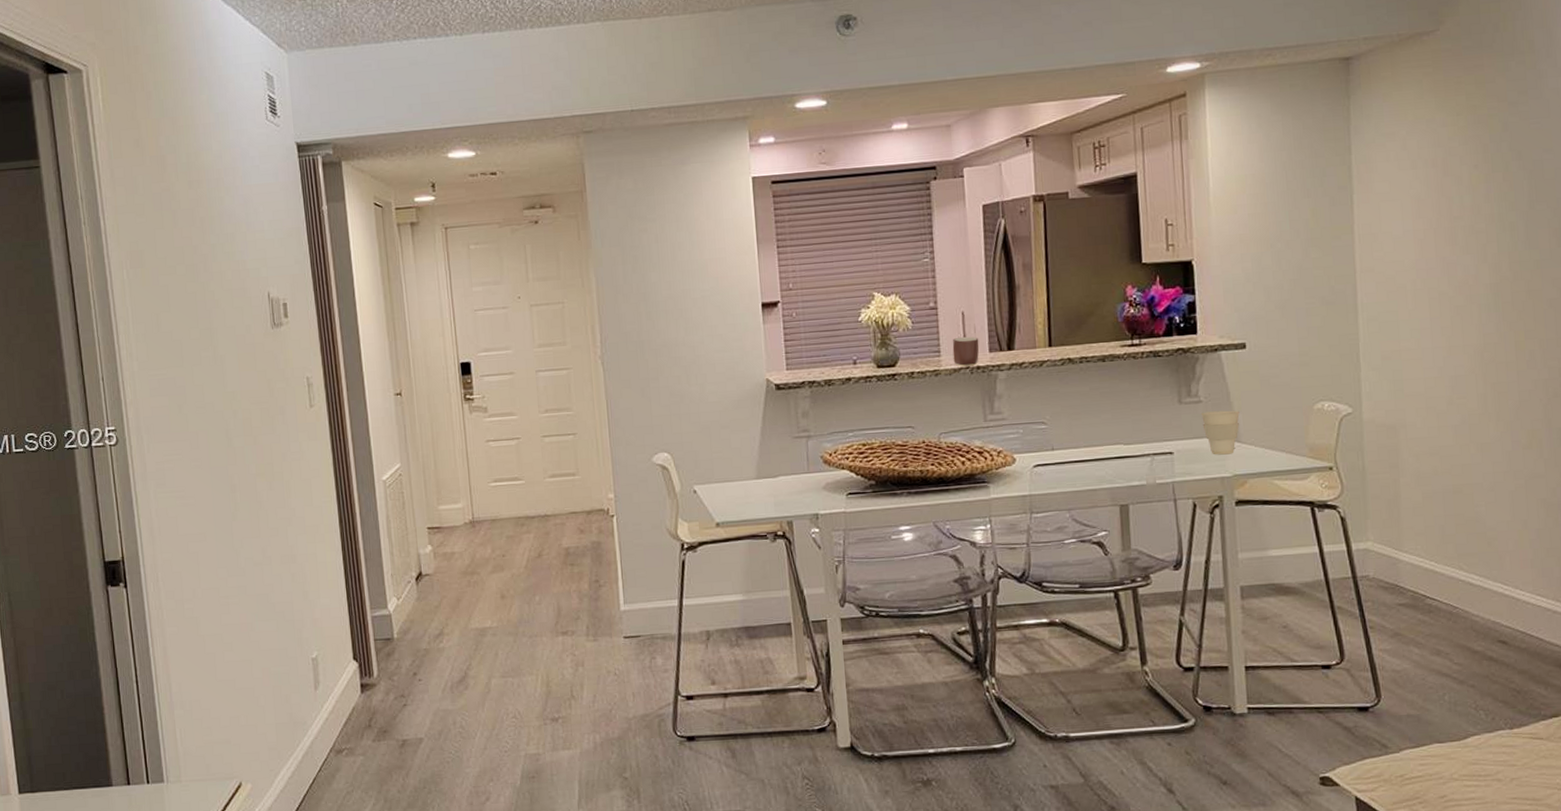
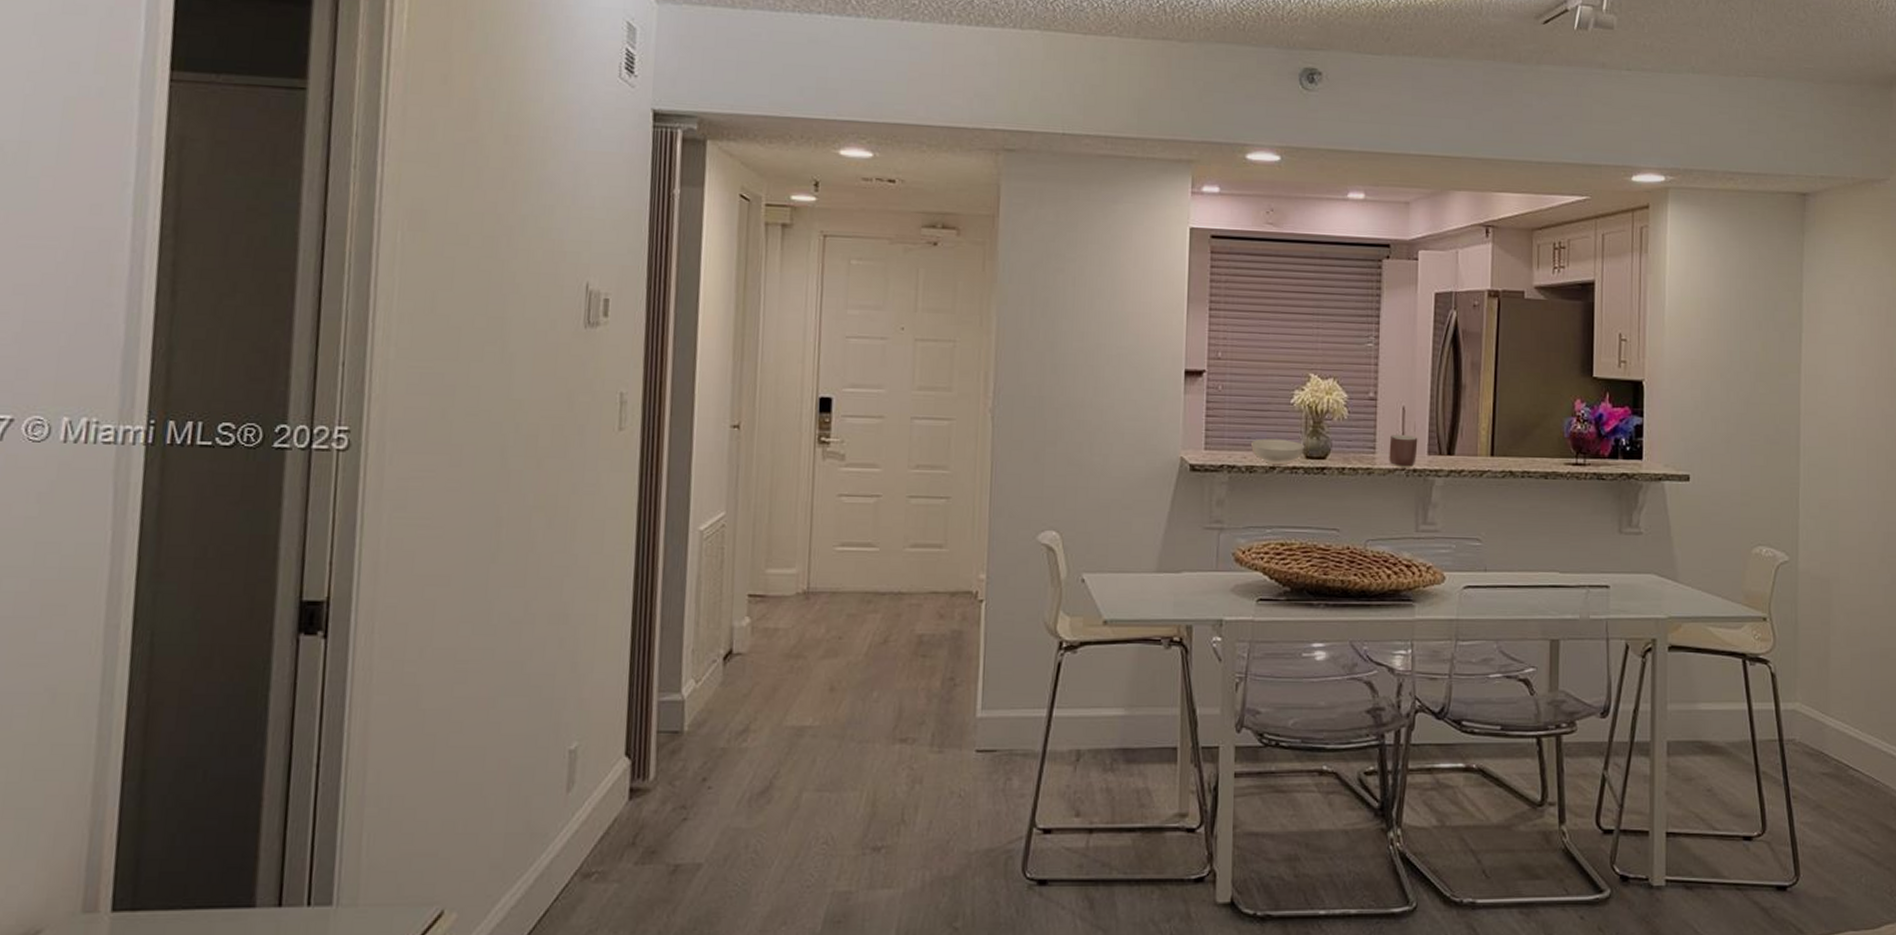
bowl: none [826,353,876,377] -> present [1250,438,1305,465]
cup: present [1201,410,1240,455] -> none [1641,545,1679,594]

